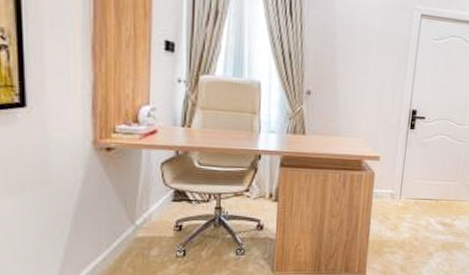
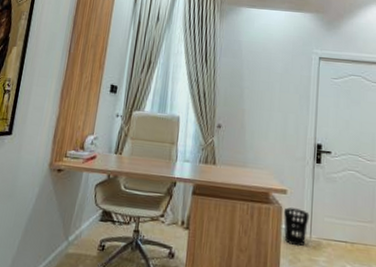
wastebasket: none [375,173,401,207] -> present [283,207,310,247]

